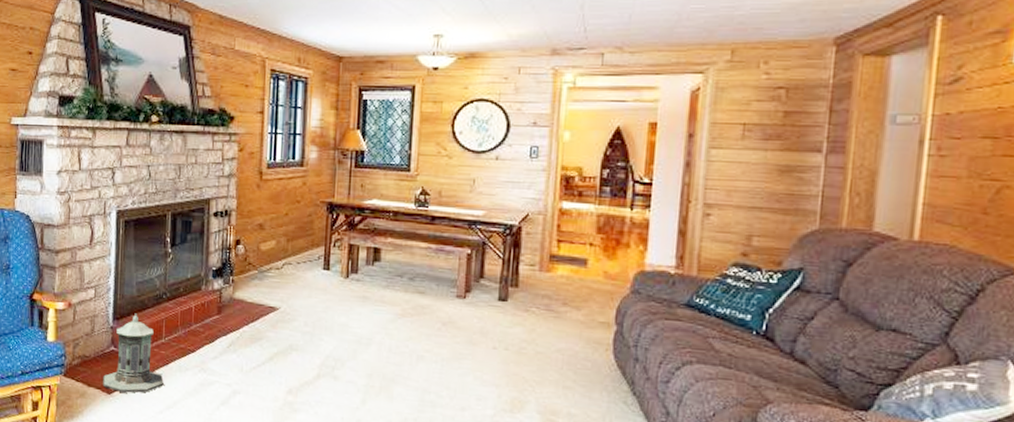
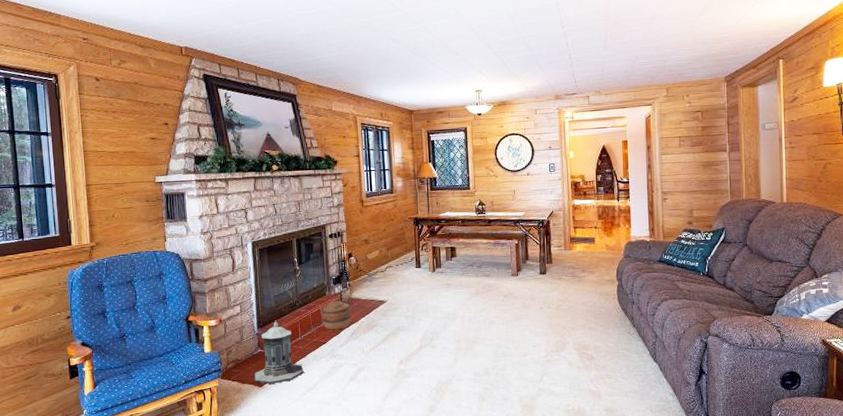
basket: none [193,299,232,337] -> present [321,300,352,330]

